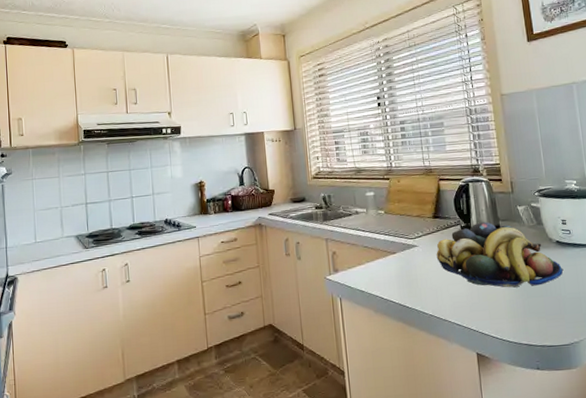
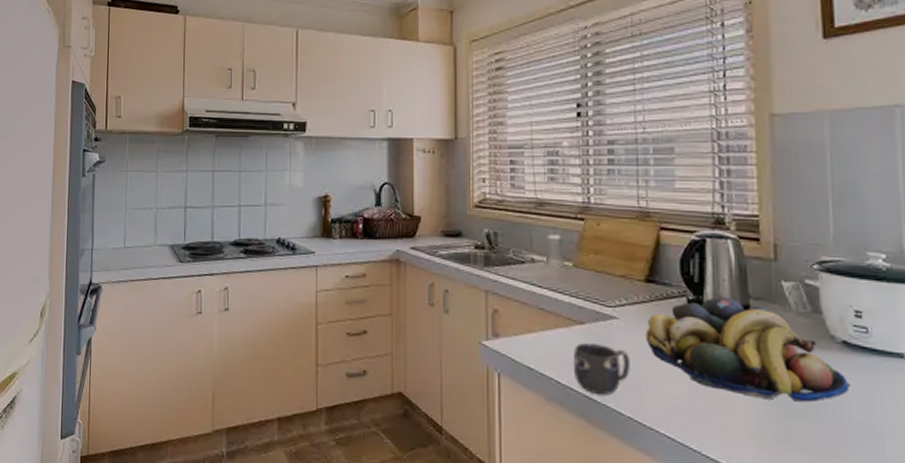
mug: none [390,266,429,302] -> present [573,343,630,395]

